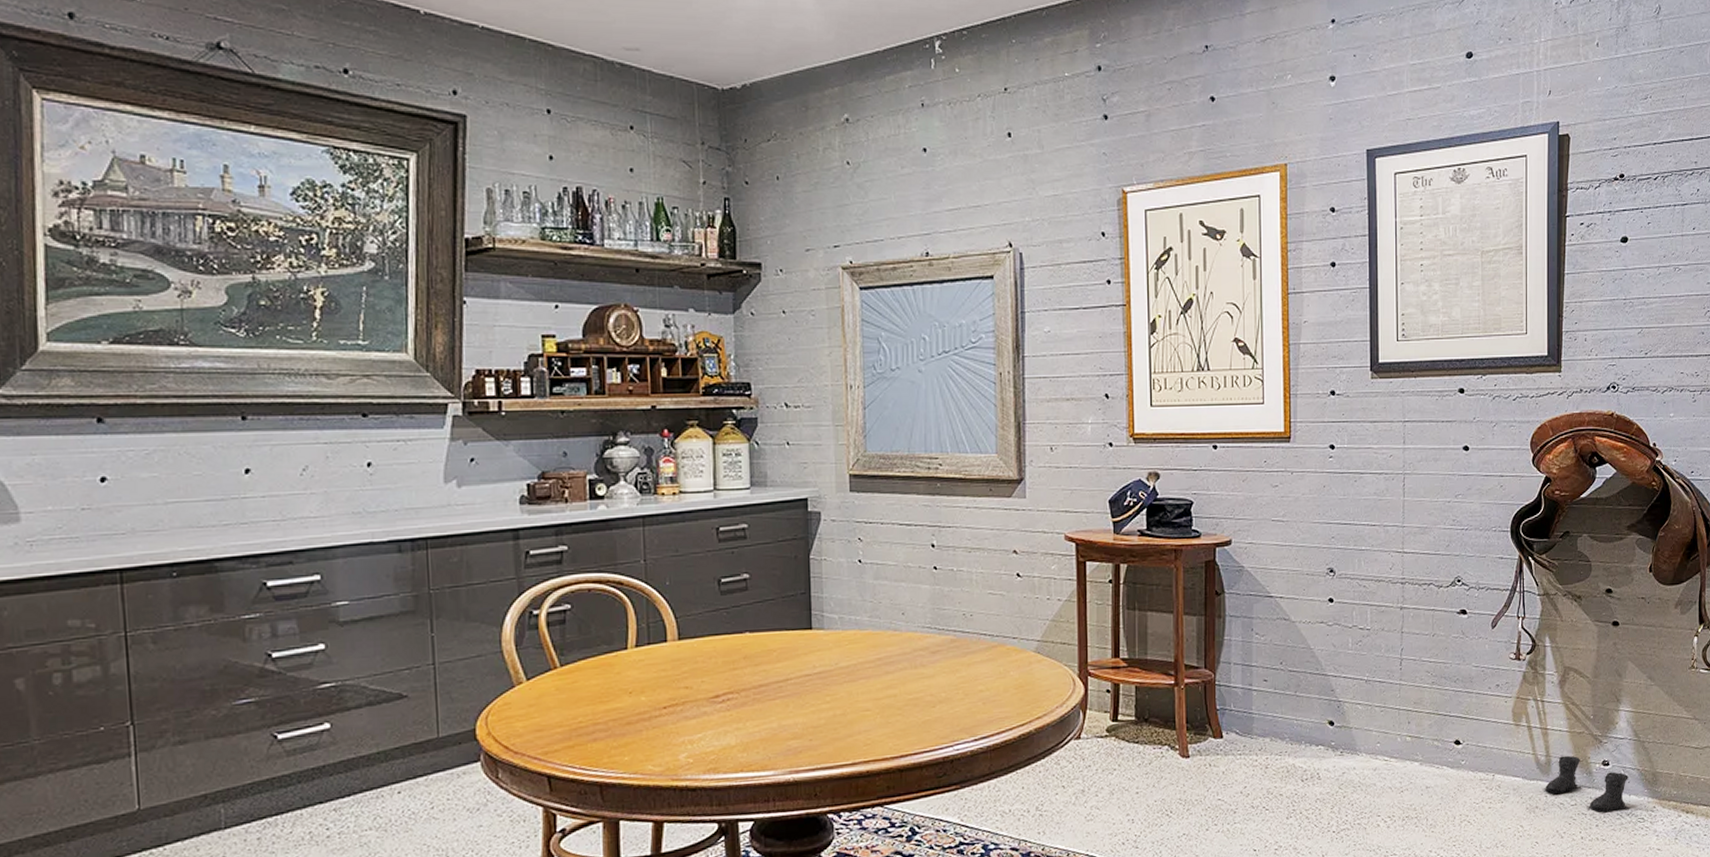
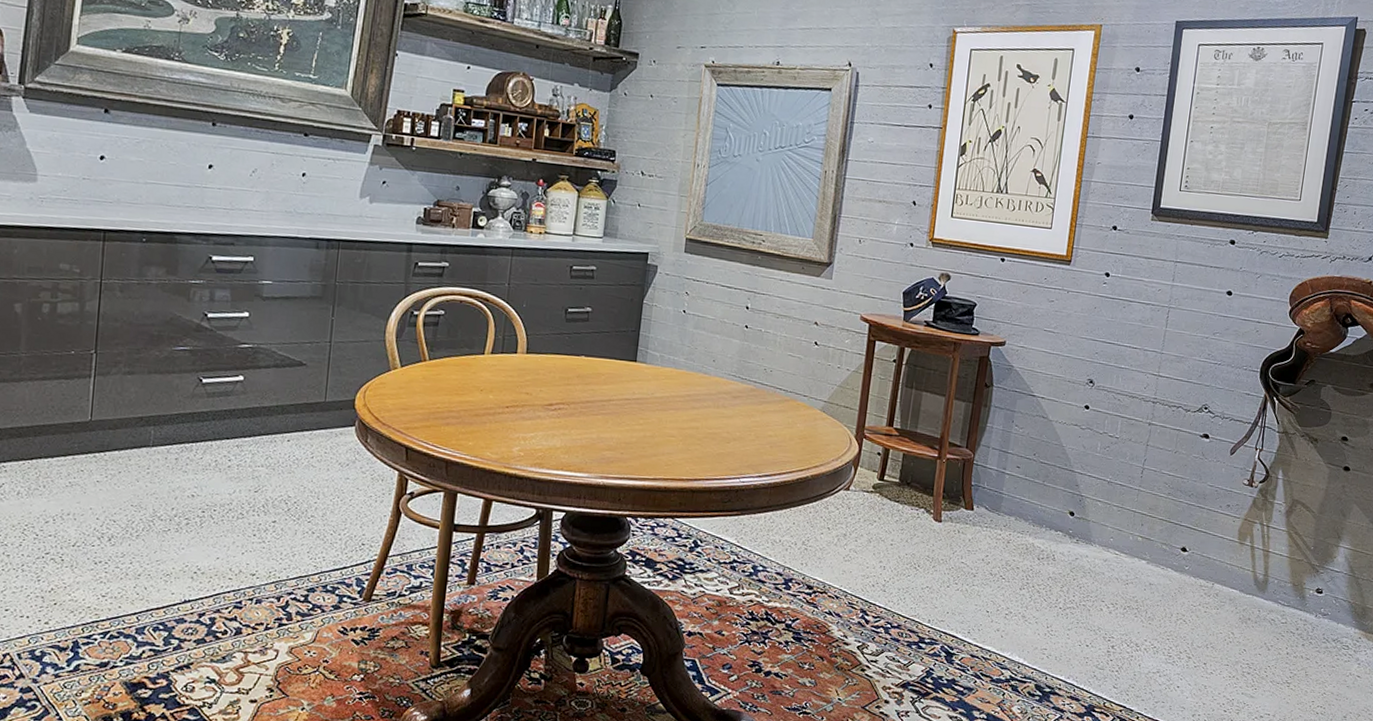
boots: present [1543,755,1630,813] -> none [1257,578,1339,635]

